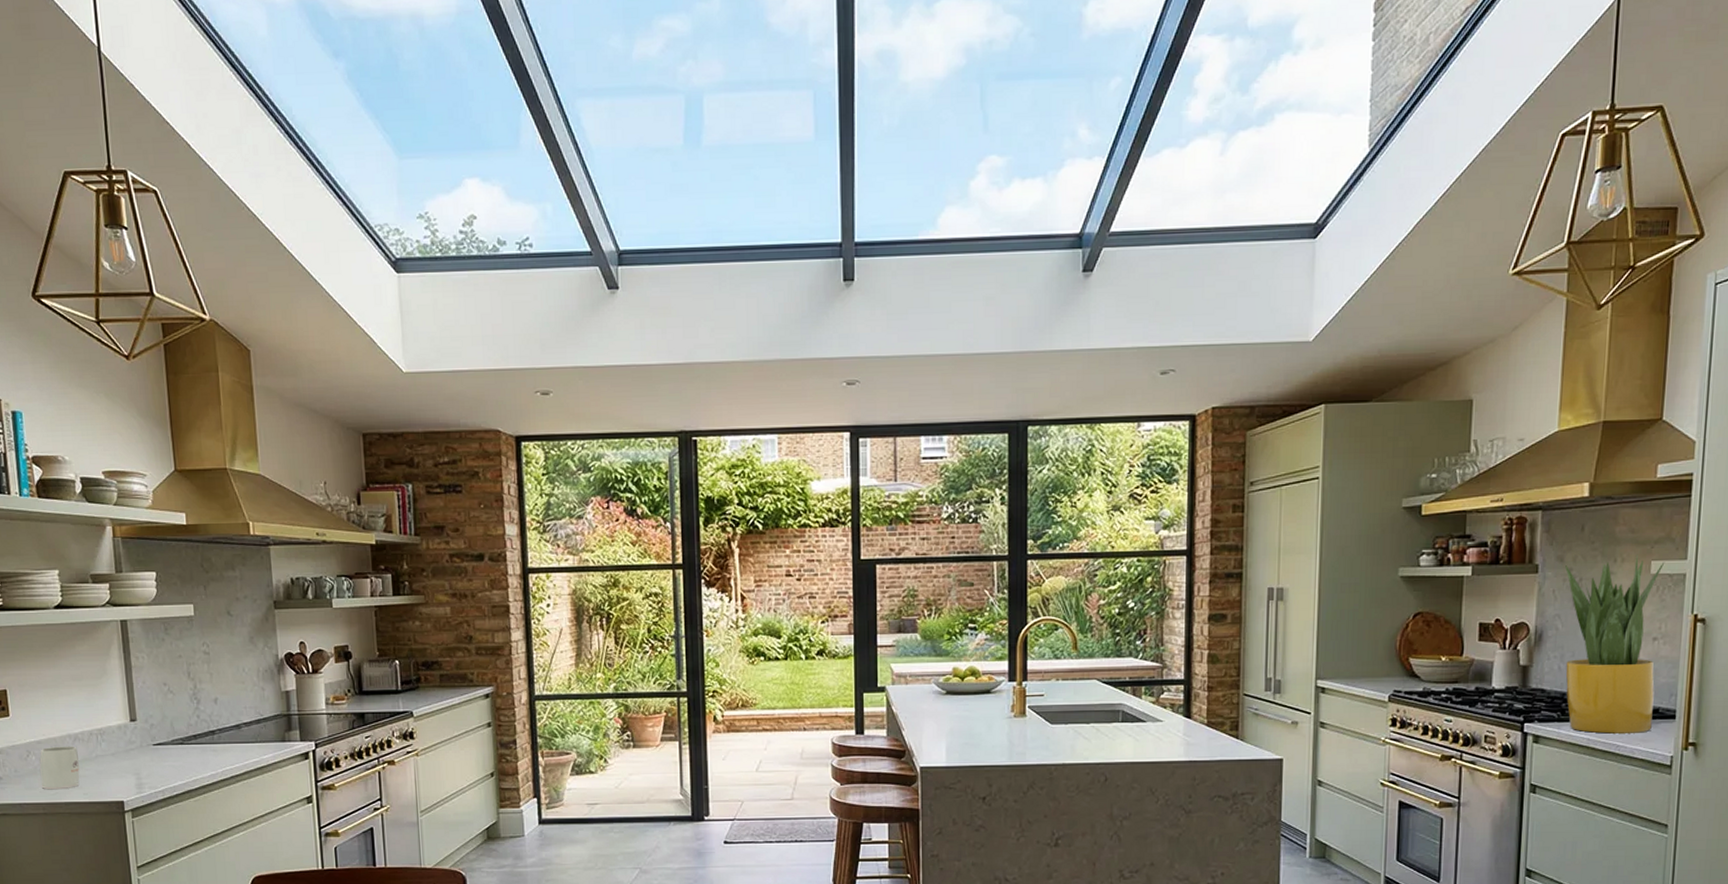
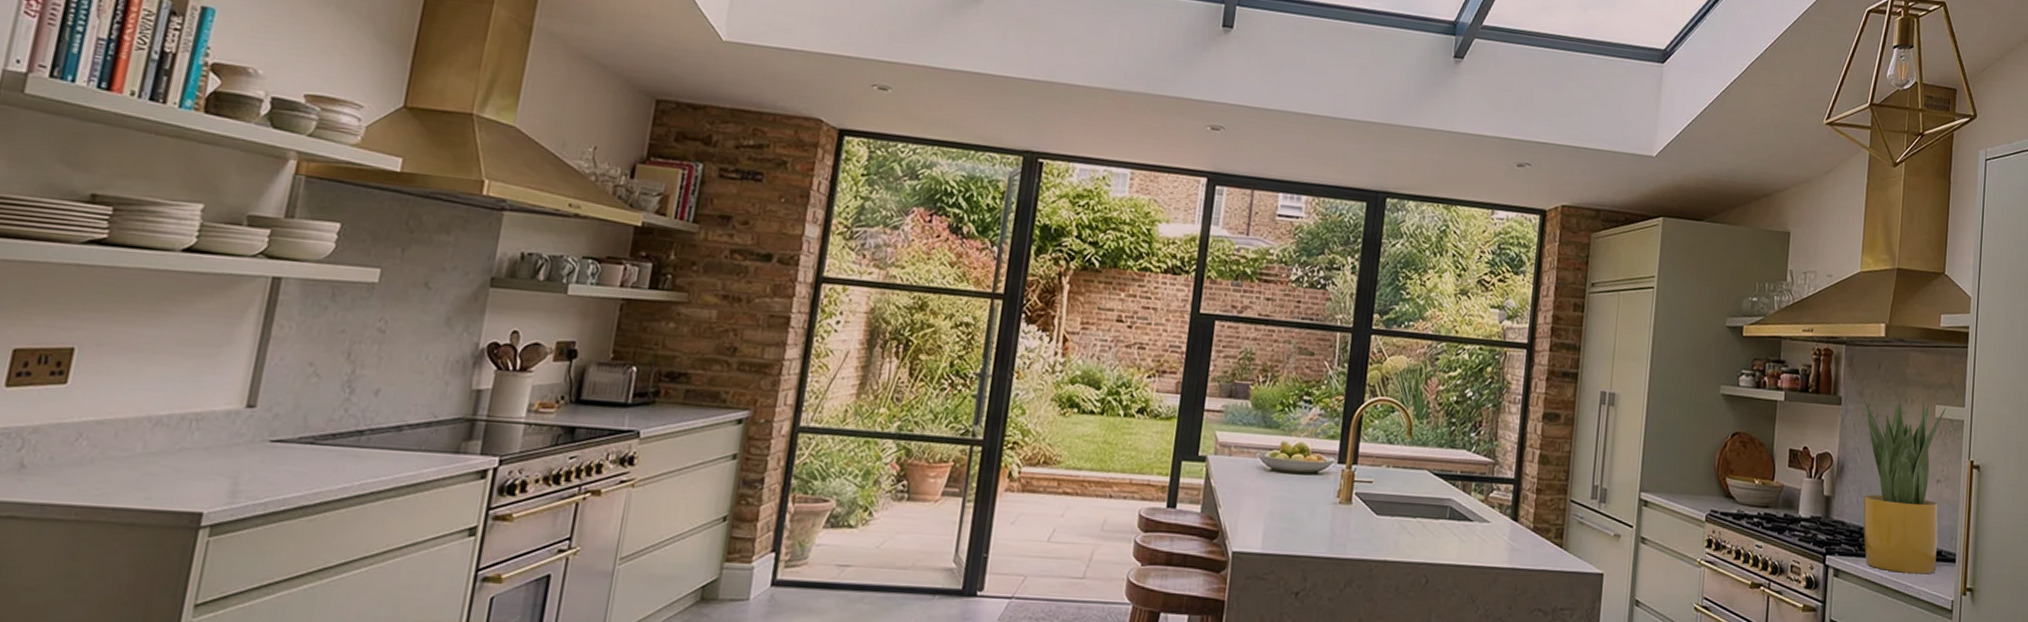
mug: present [39,746,80,790] -> none [83,430,156,490]

